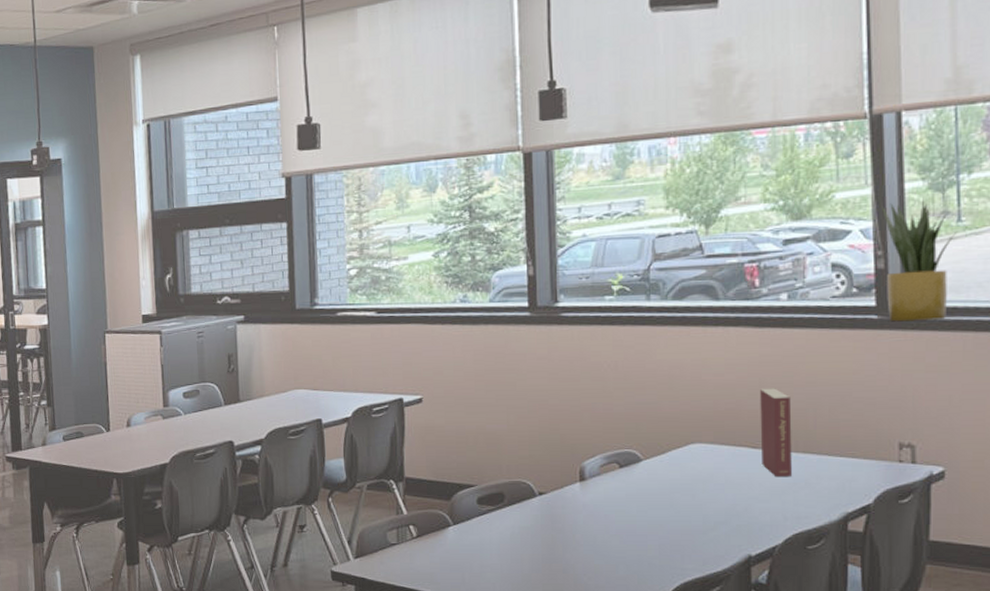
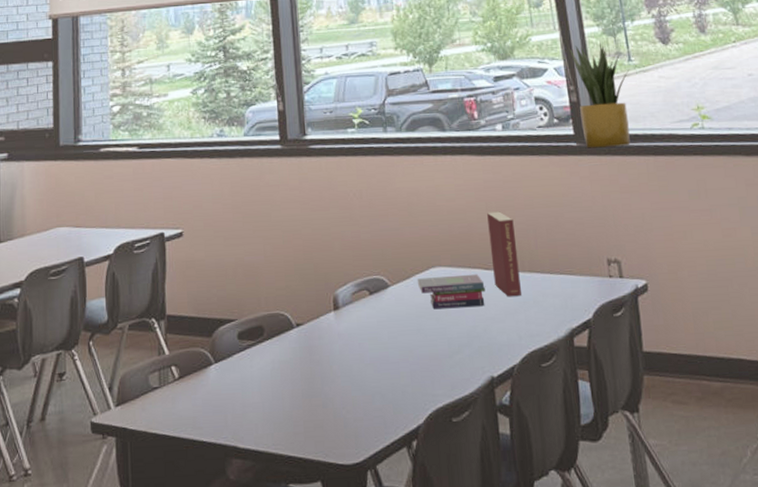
books: none [673,452,750,486] -> present [417,274,485,310]

